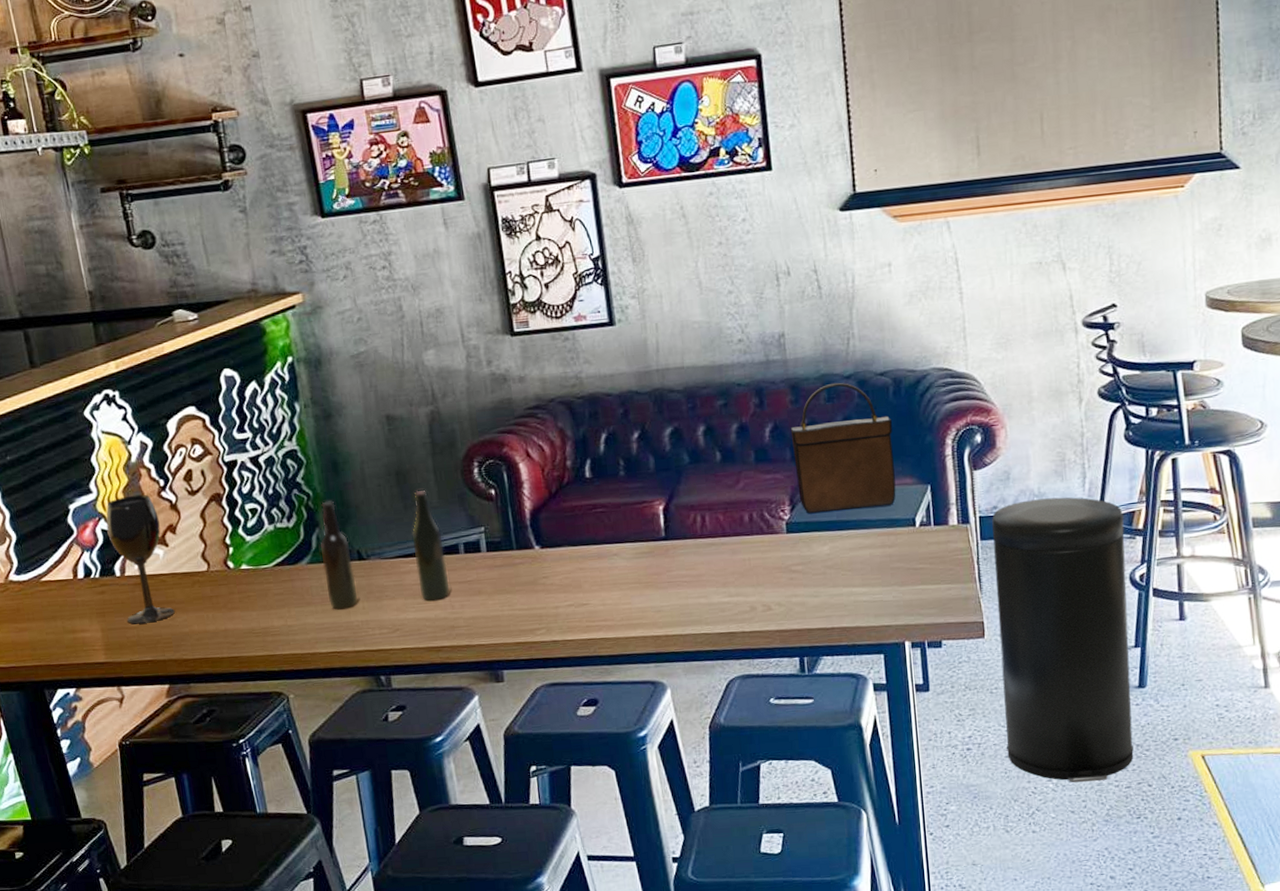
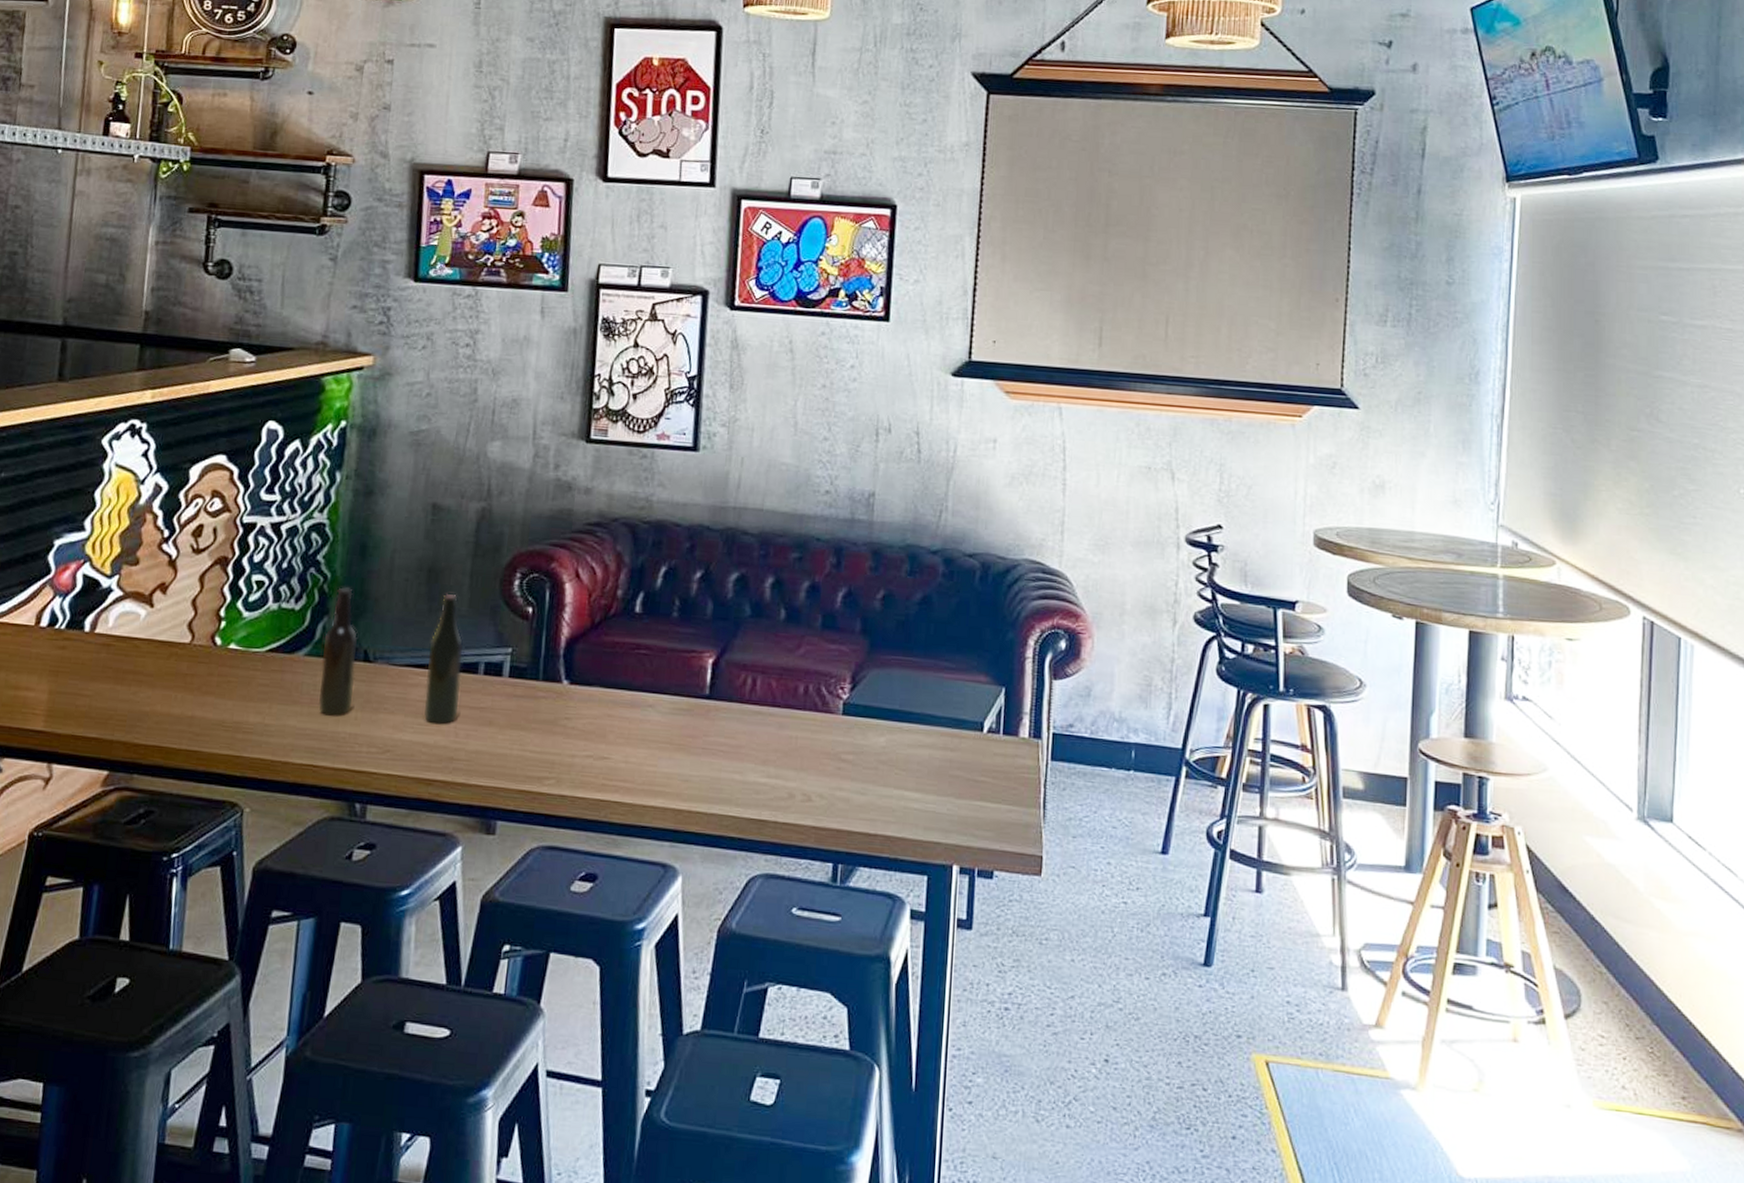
wine glass: present [106,494,175,624] -> none [82,541,152,693]
handbag: present [790,382,896,514] -> none [862,556,974,703]
pedal bin: present [992,497,1134,783] -> none [1049,723,1207,1075]

